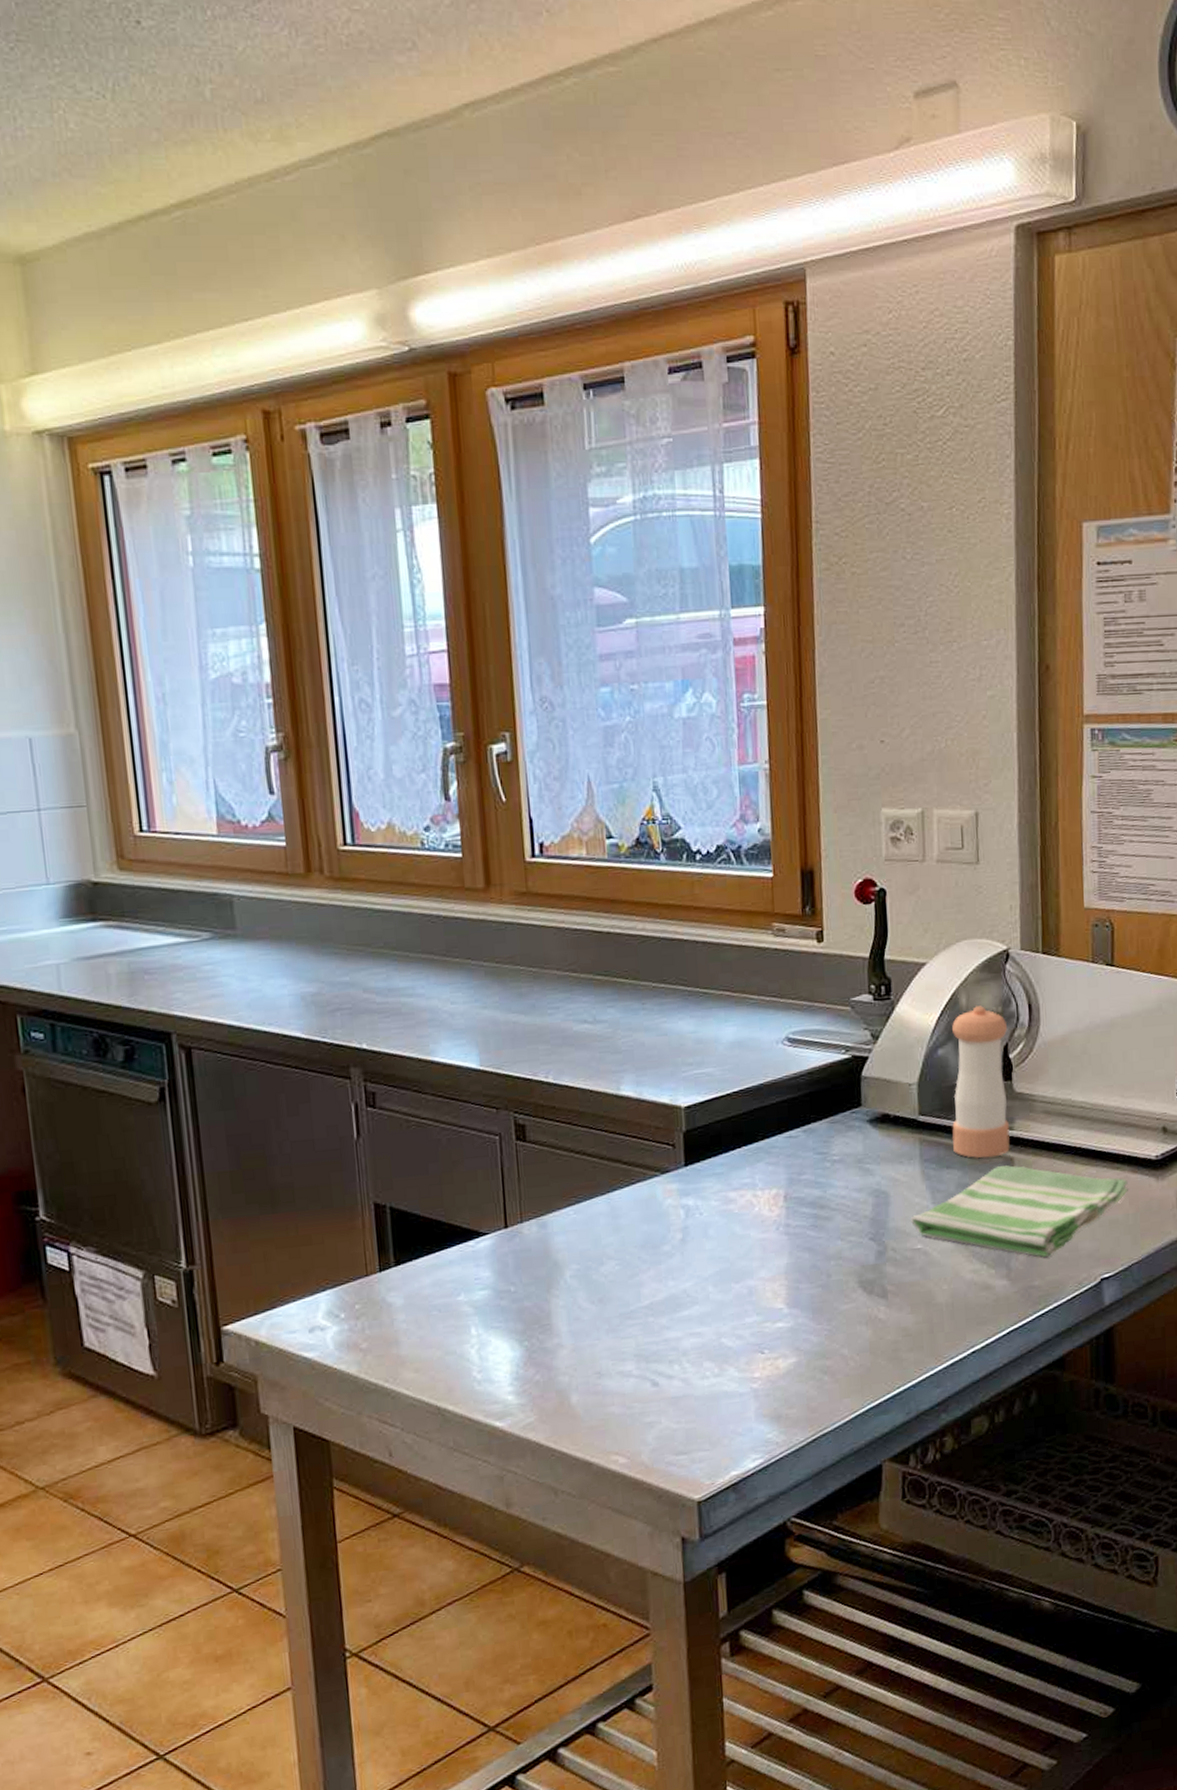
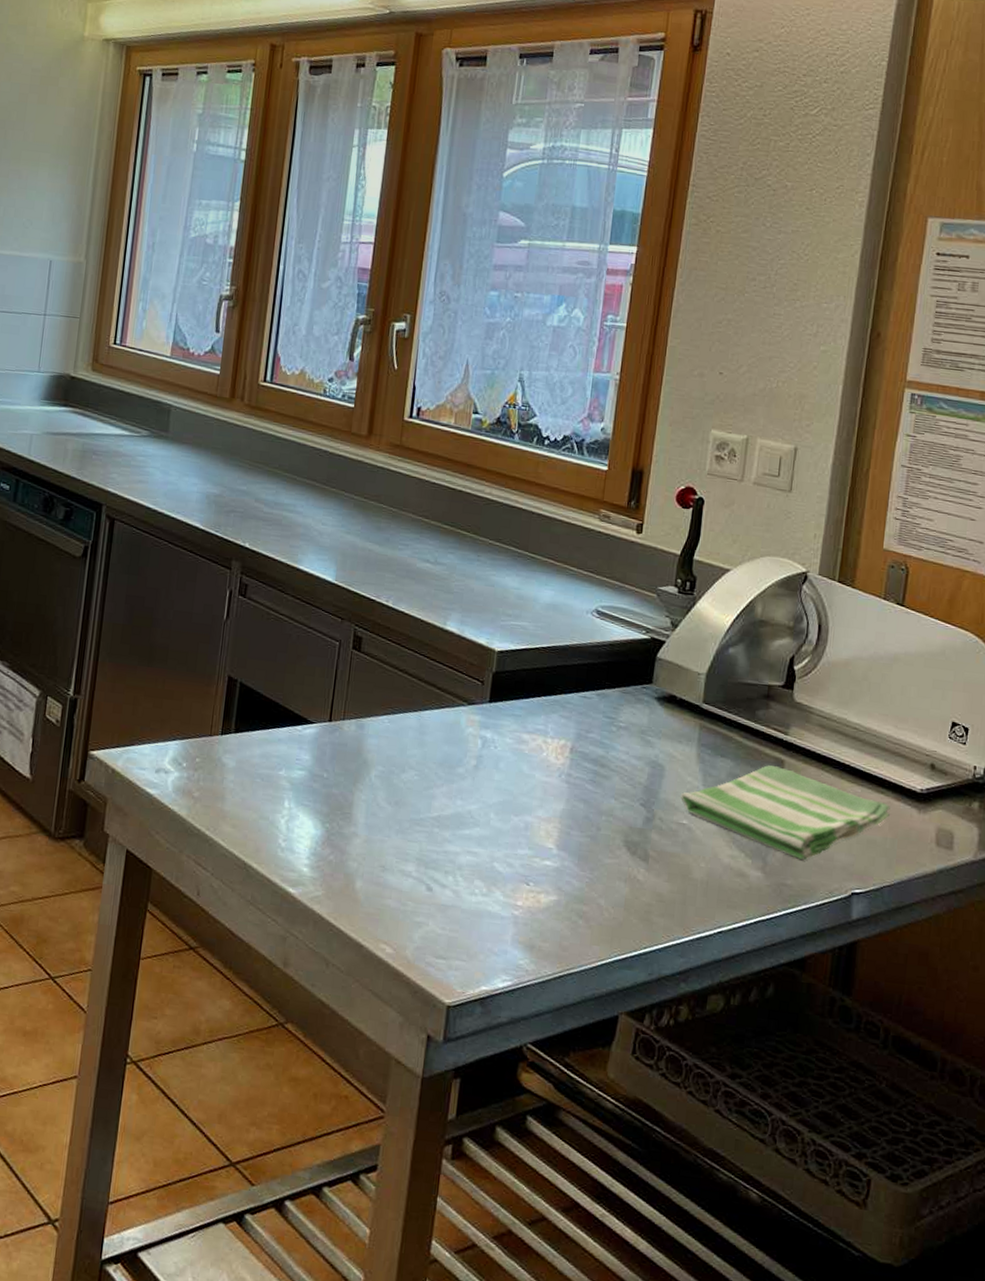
pepper shaker: present [952,1006,1010,1159] -> none [729,617,797,756]

